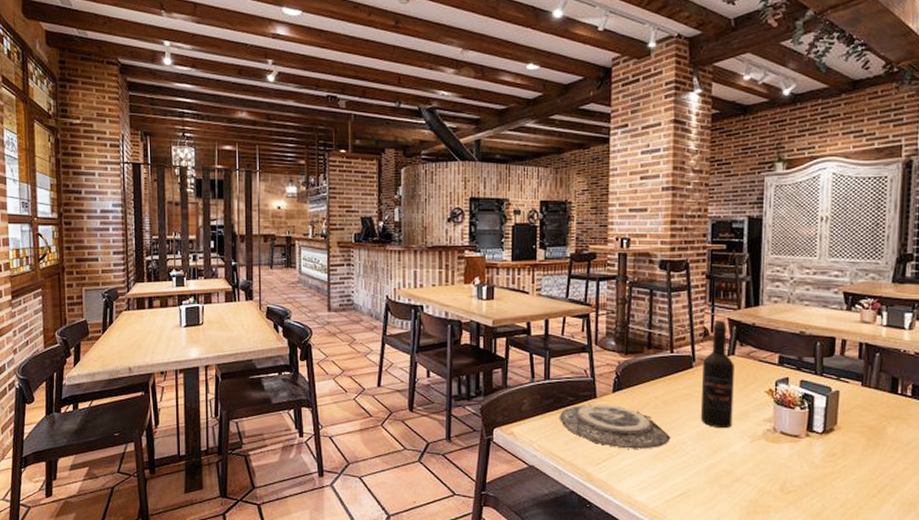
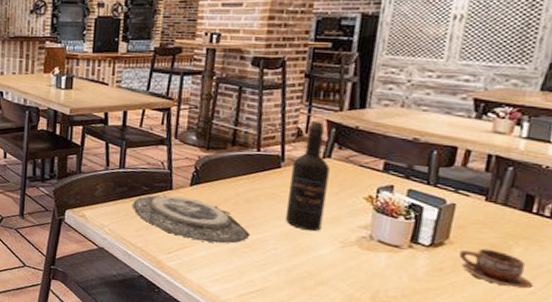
cup: none [846,431,906,466] -> present [458,248,534,289]

